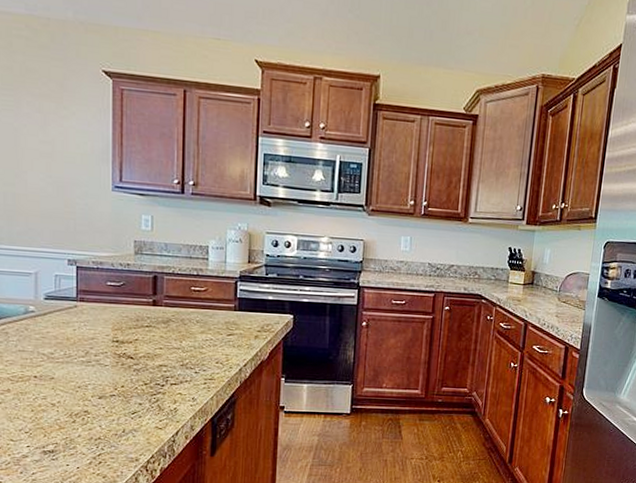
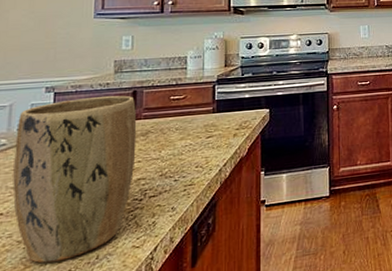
plant pot: none [43,276,158,428] -> present [12,95,137,264]

